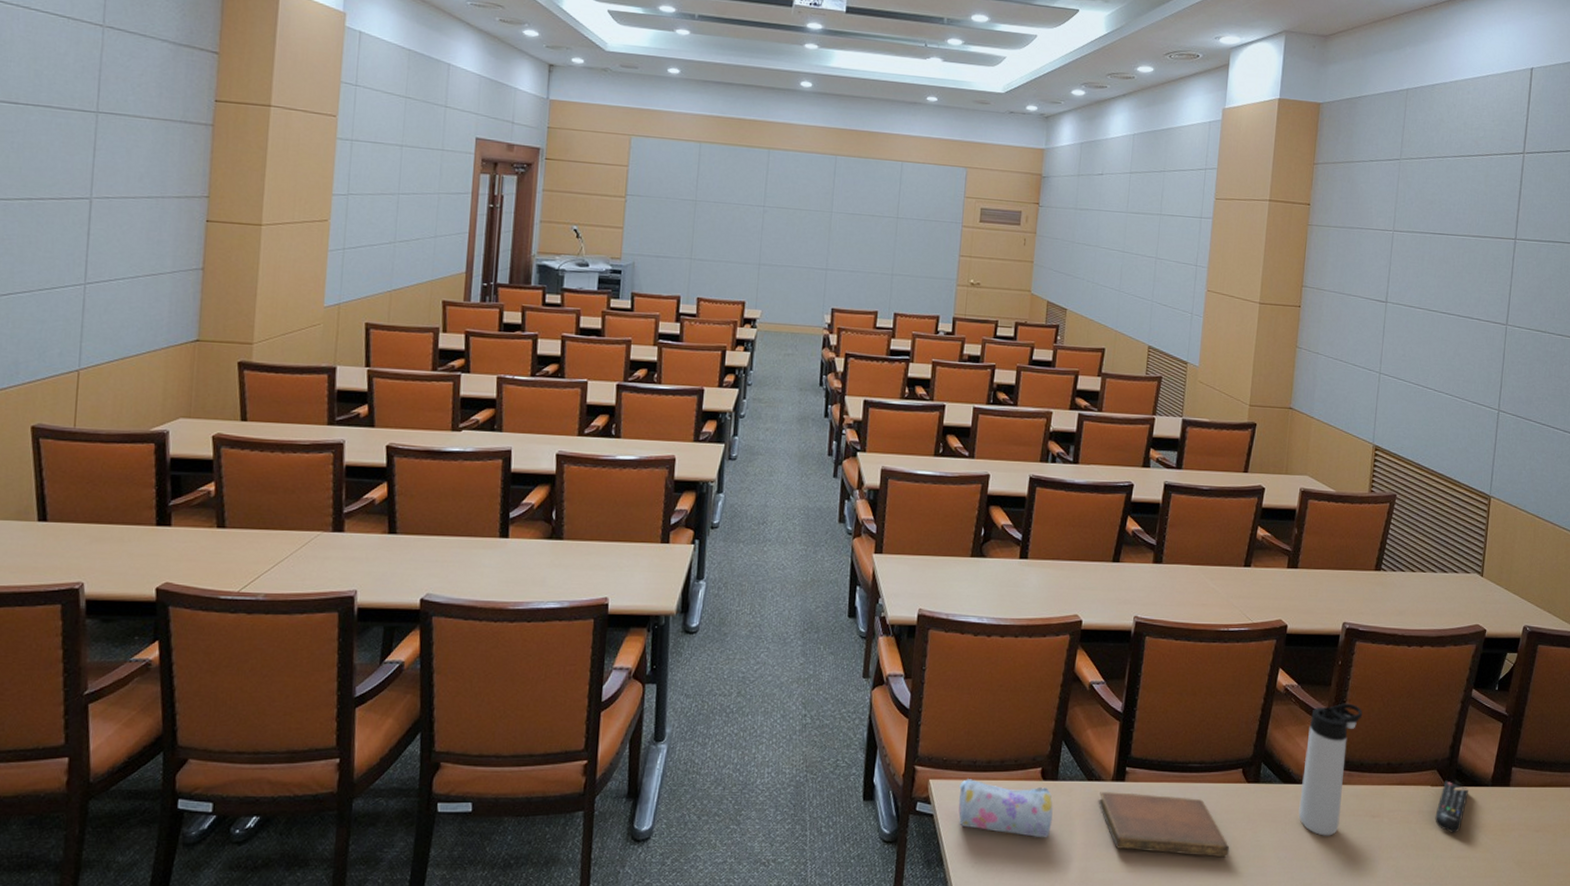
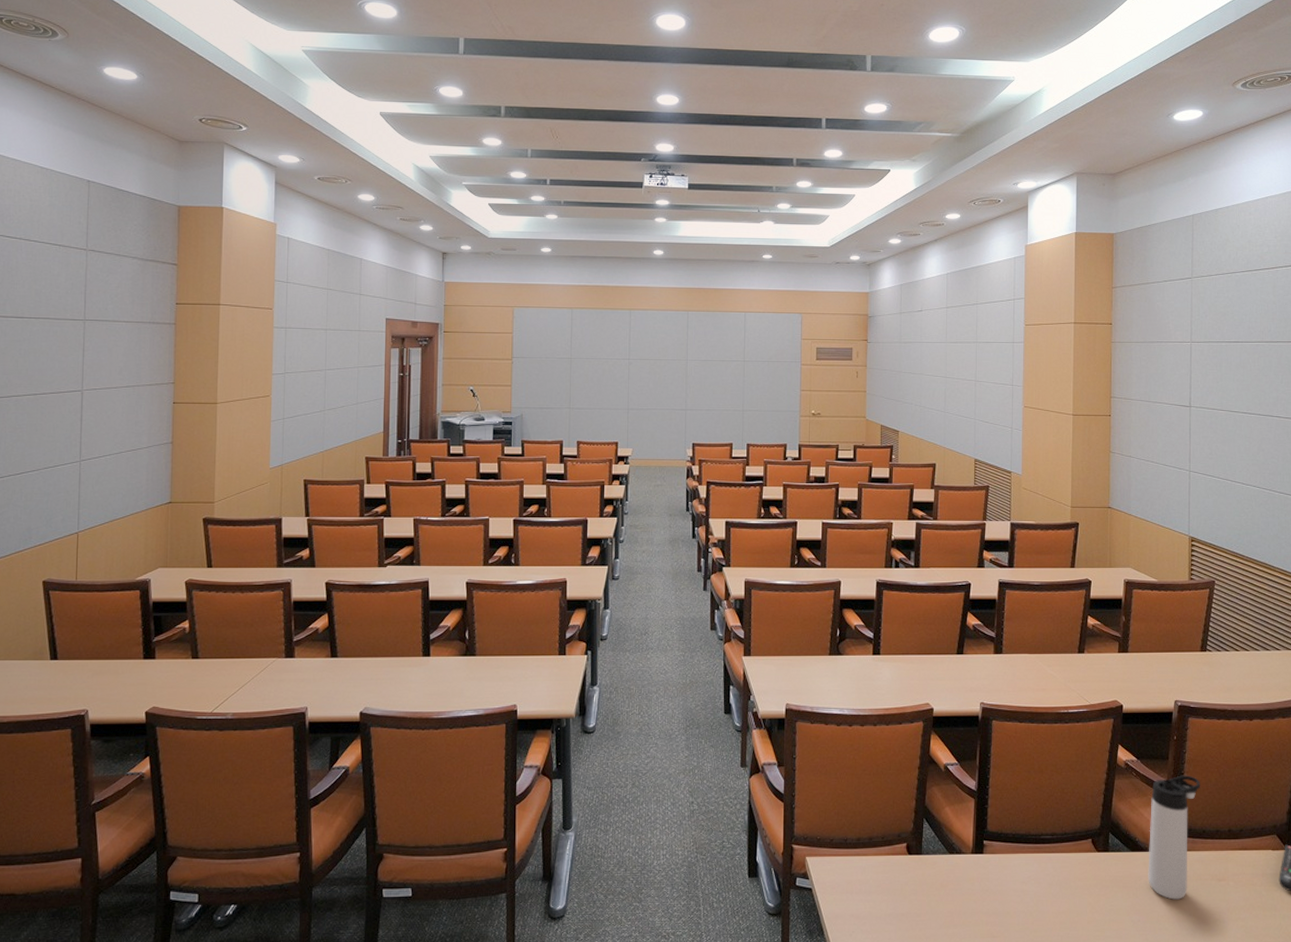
pencil case: present [958,779,1053,838] -> none [833,855,921,908]
notebook: present [1098,791,1230,858] -> none [960,863,1086,922]

